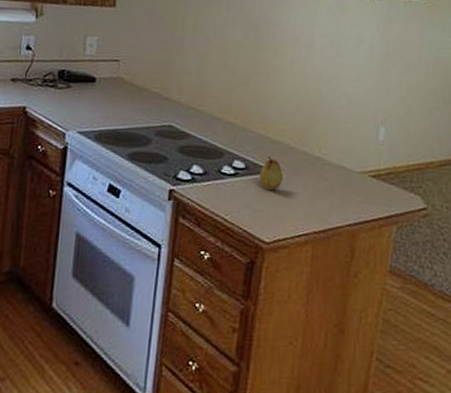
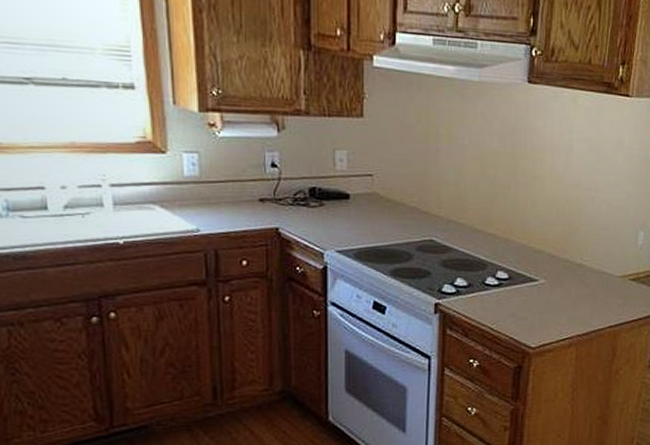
fruit: present [259,157,283,191] -> none [523,266,546,299]

